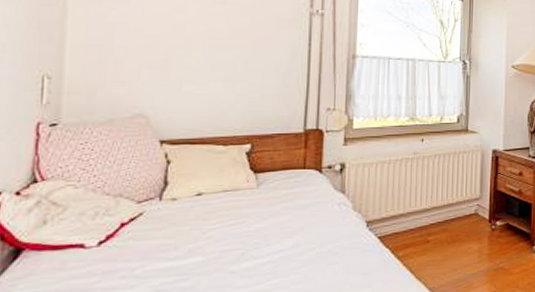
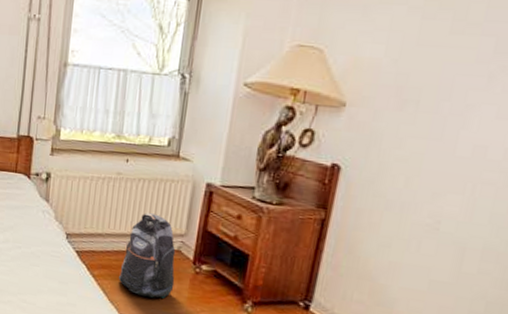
backpack: none [424,185,475,265] -> present [119,212,176,299]

